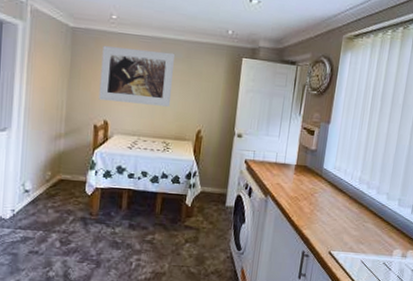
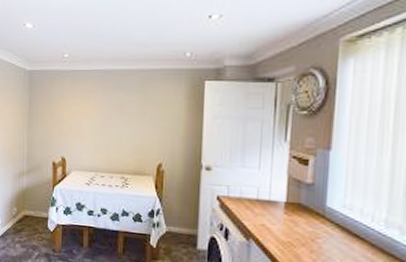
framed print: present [98,46,175,107] -> none [55,84,128,140]

